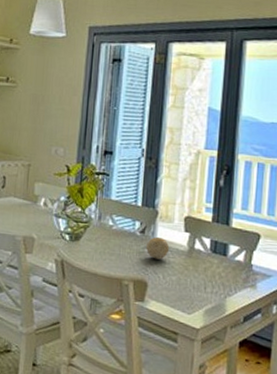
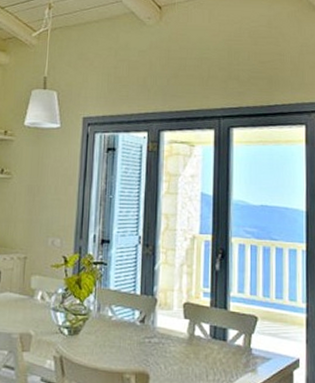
fruit: present [146,237,170,260] -> none [147,326,170,349]

